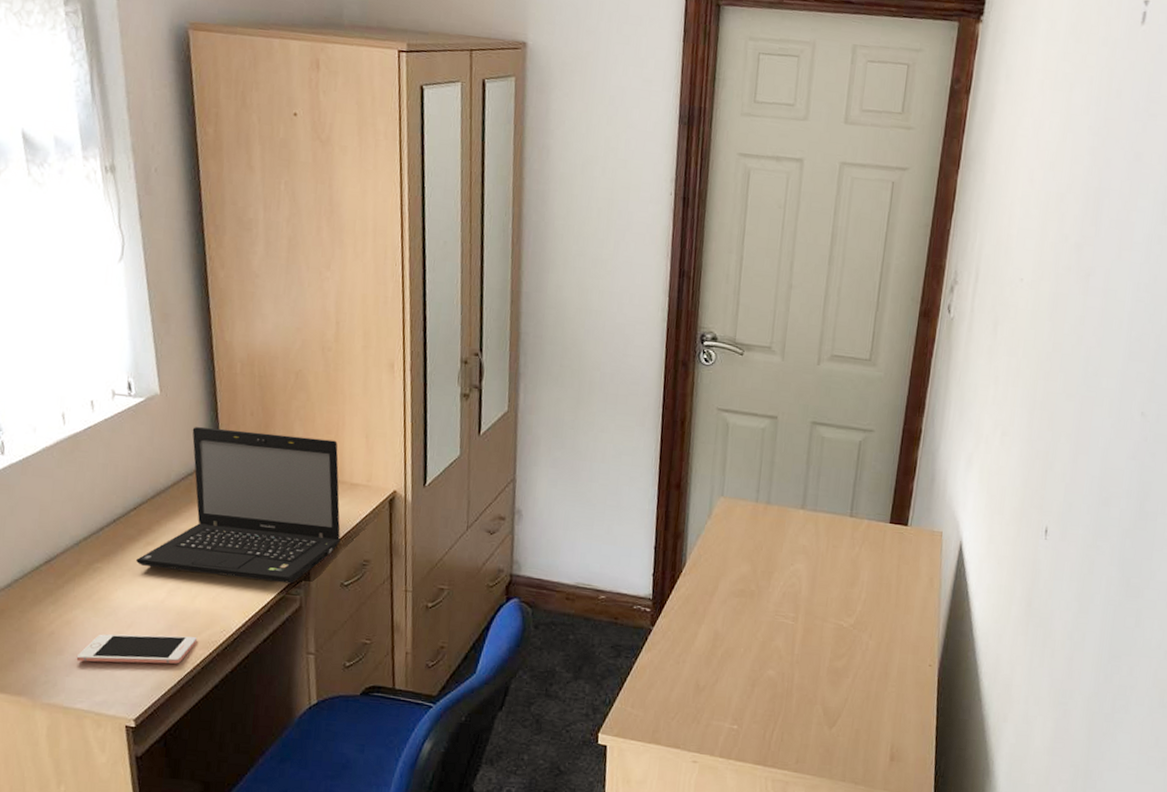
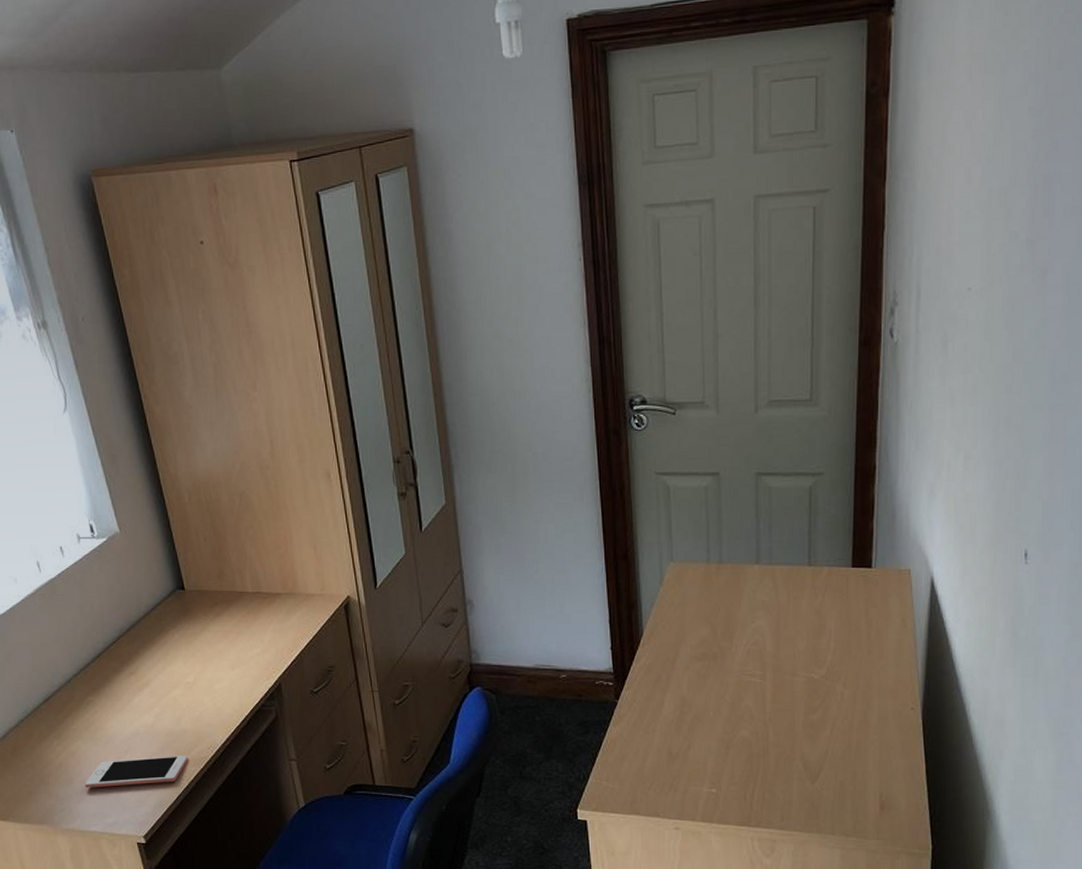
laptop: present [135,426,341,584] -> none [122,555,305,697]

